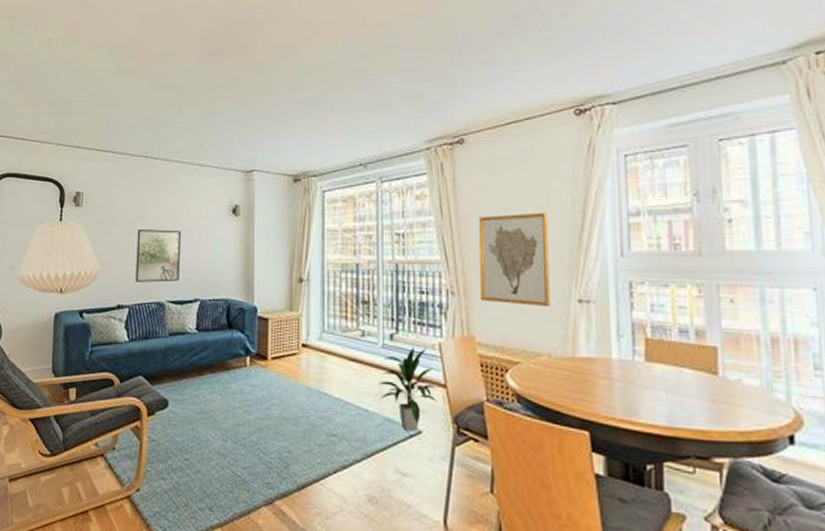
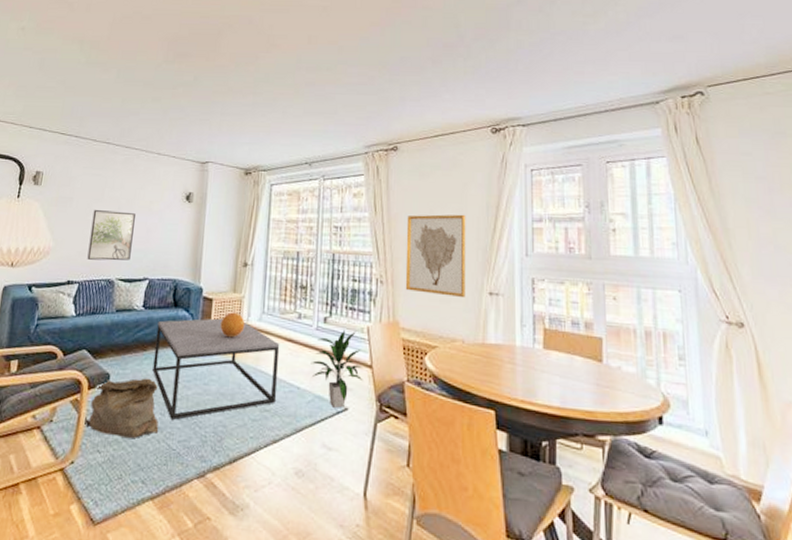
bag: none [147,403,222,465] -> present [85,378,159,438]
coffee table: none [211,339,342,446] -> present [152,318,279,420]
decorative sphere: none [278,331,305,359] -> present [220,312,245,338]

